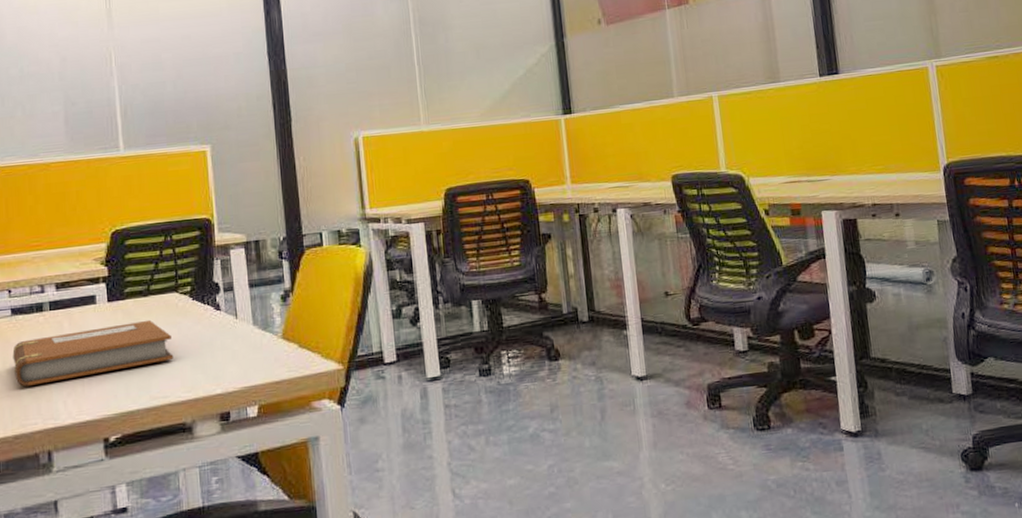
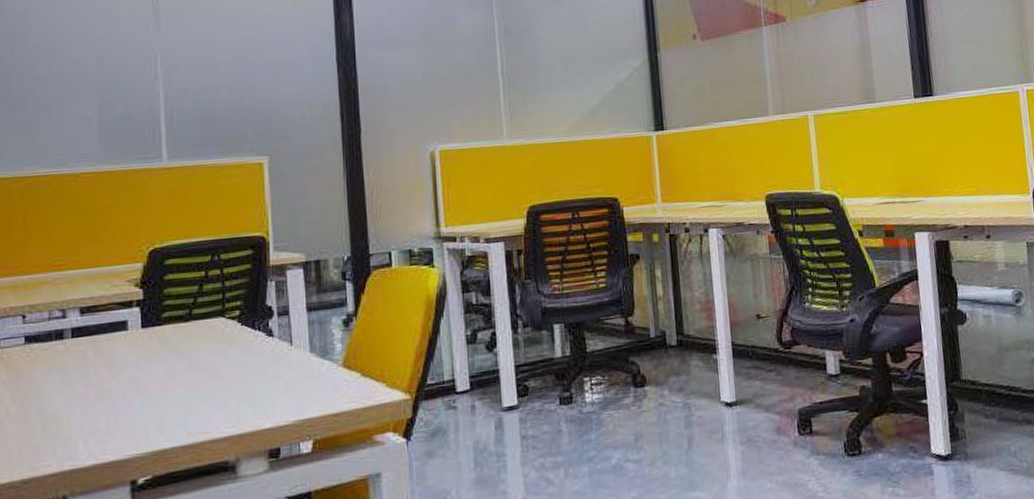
notebook: present [12,319,174,387] -> none [24,347,217,424]

